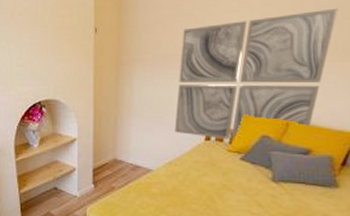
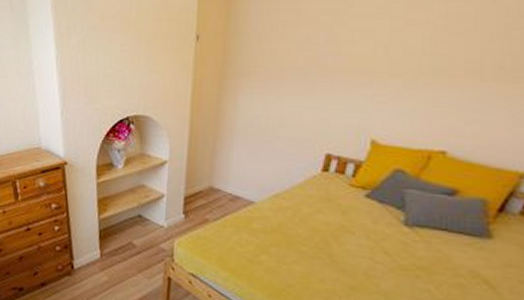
wall art: present [174,8,338,140] -> none [285,16,508,173]

